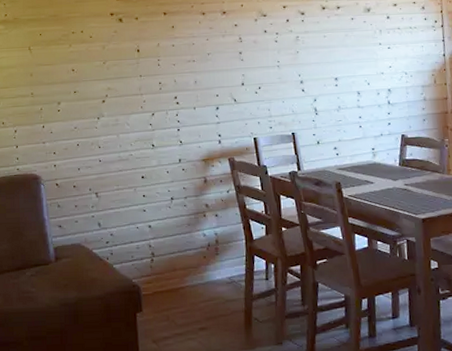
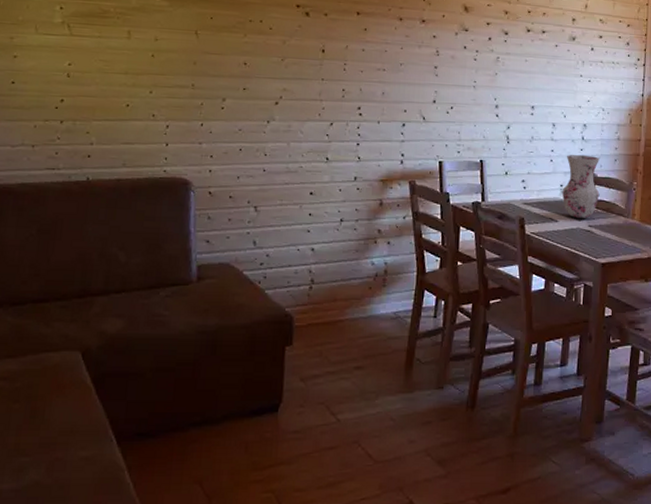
vase: none [374,118,412,178] -> present [563,154,599,218]

